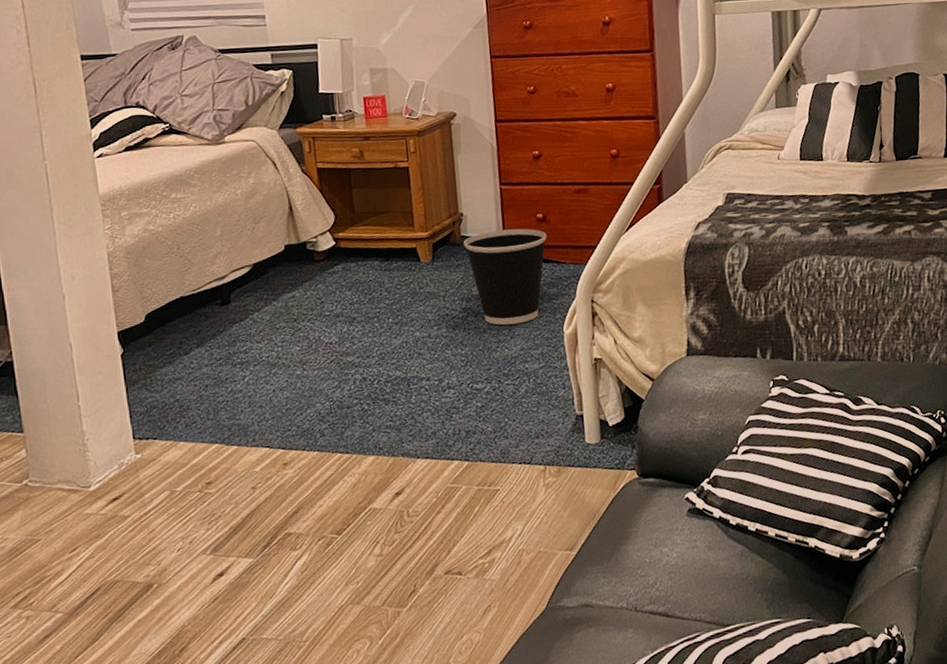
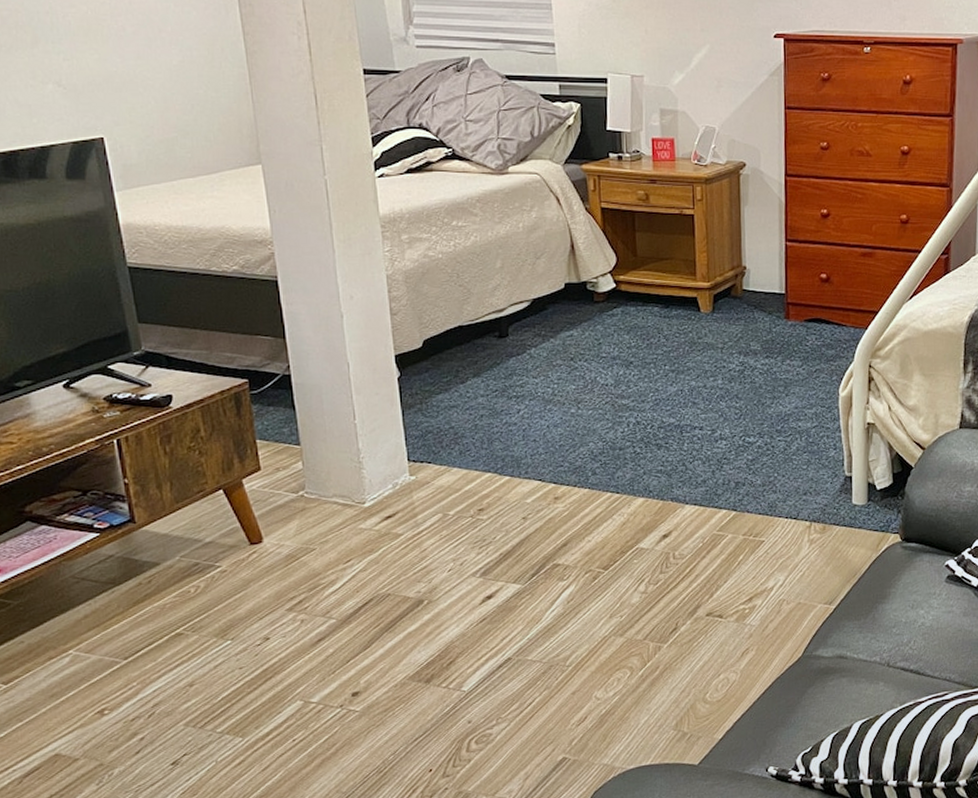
wastebasket: present [463,228,547,325] -> none [745,287,830,383]

